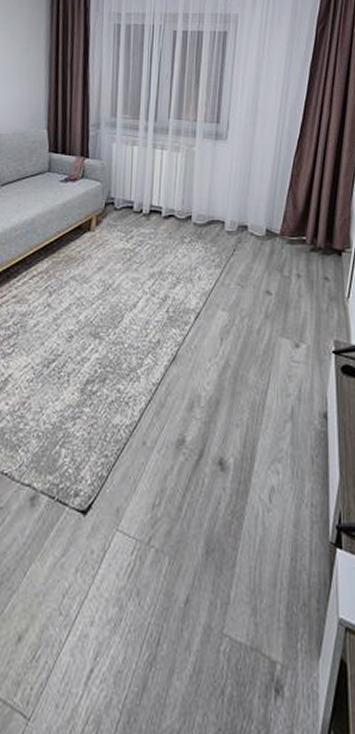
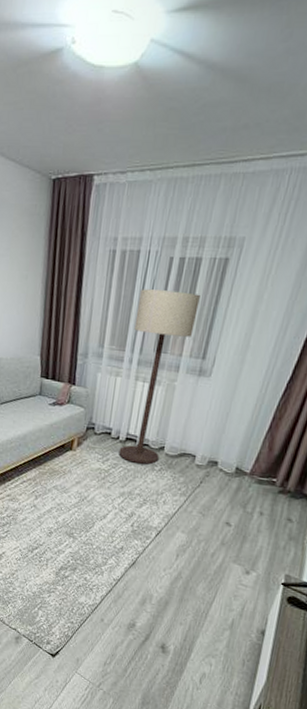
floor lamp: none [143,59,206,237] -> present [118,289,200,465]

